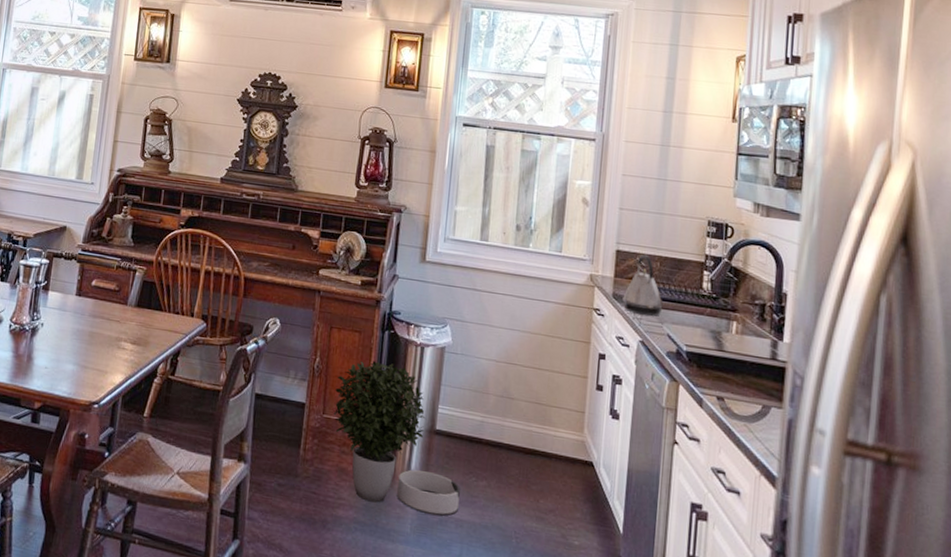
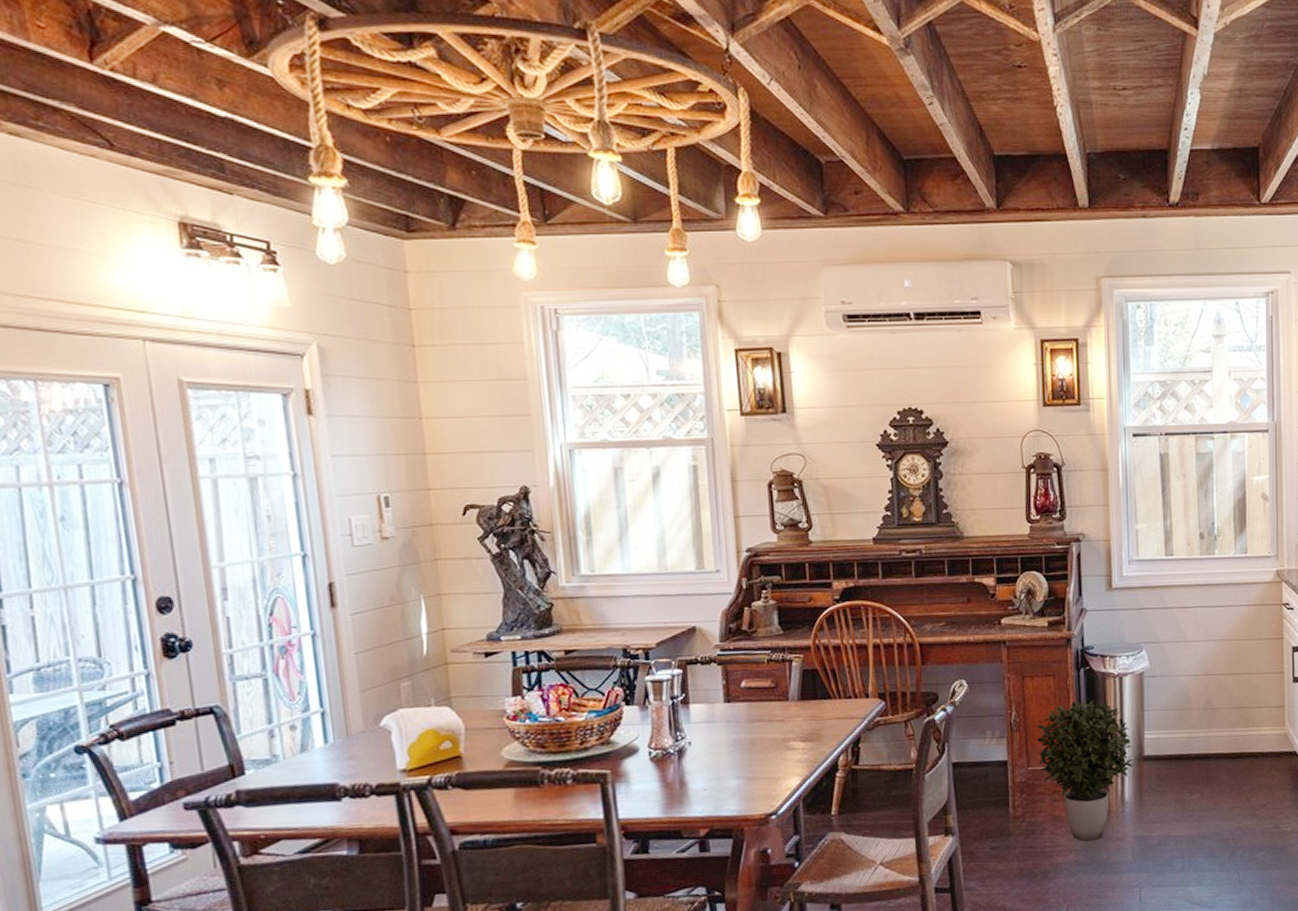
pet bowl: present [397,469,460,516] -> none [1114,797,1176,839]

